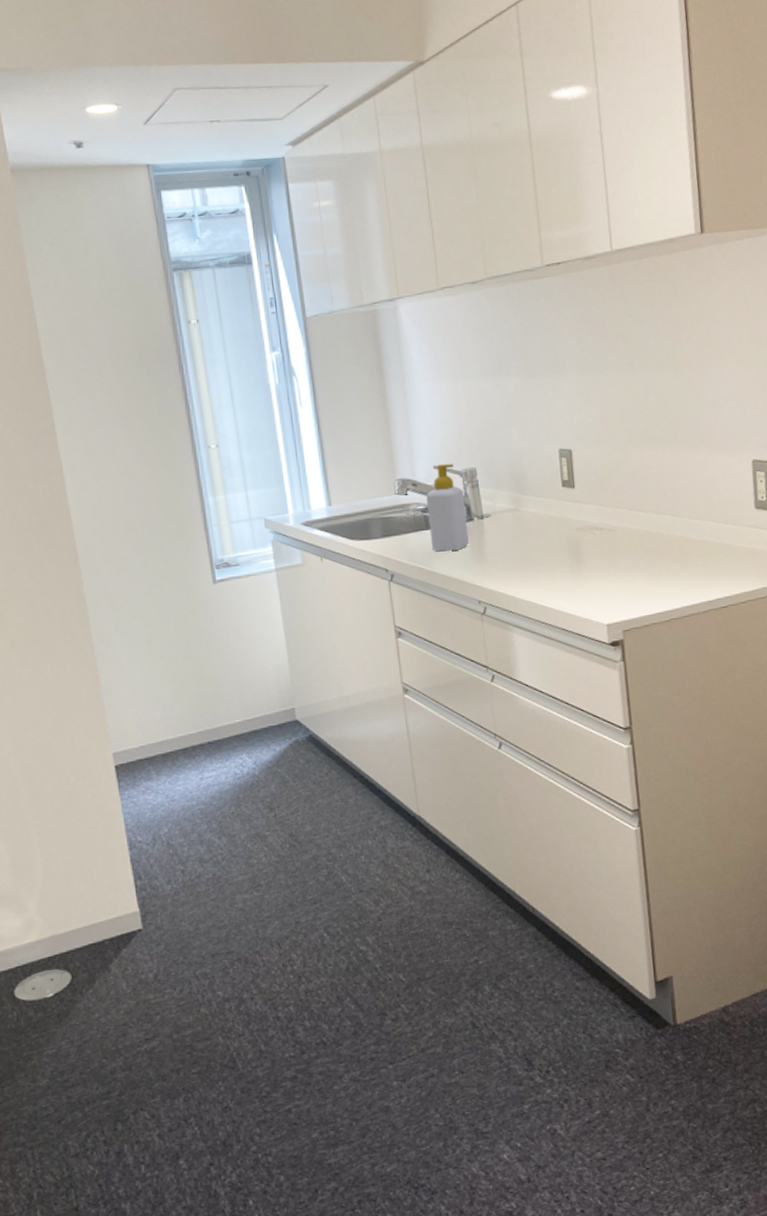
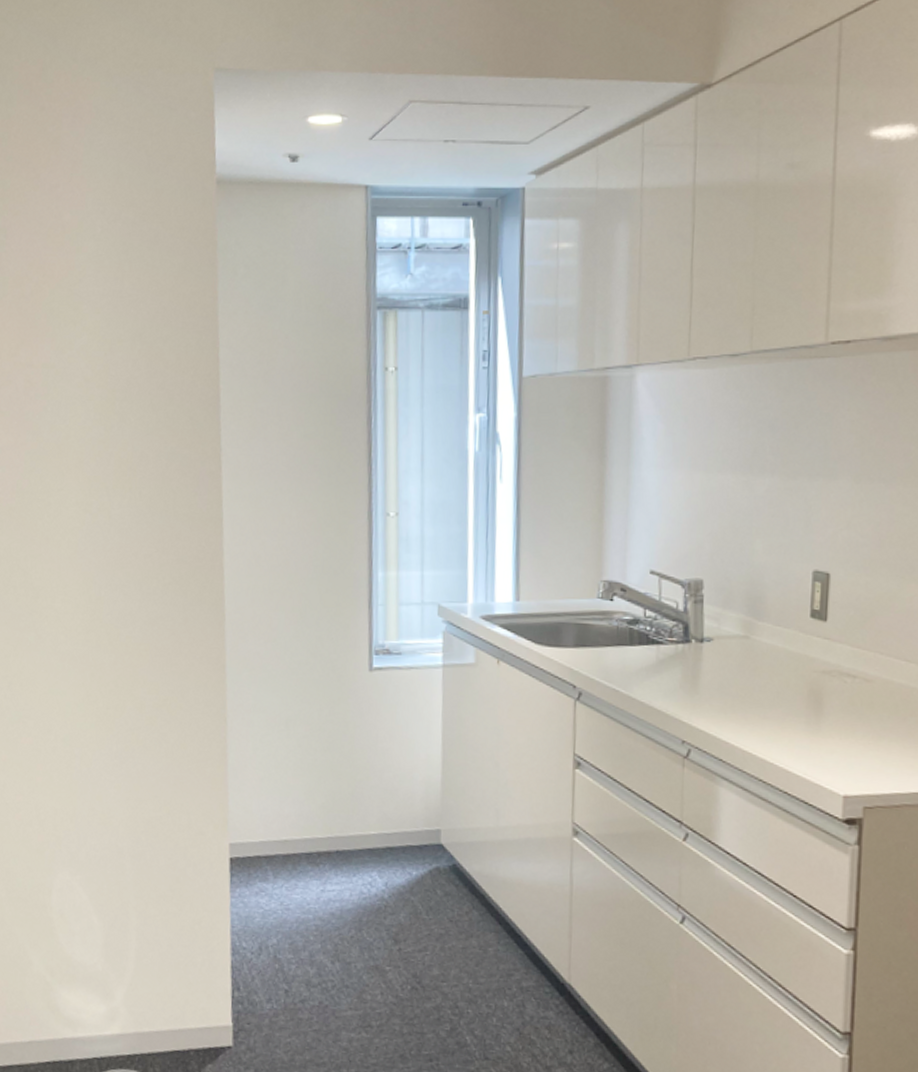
soap bottle: present [426,463,469,551] -> none [633,569,684,676]

